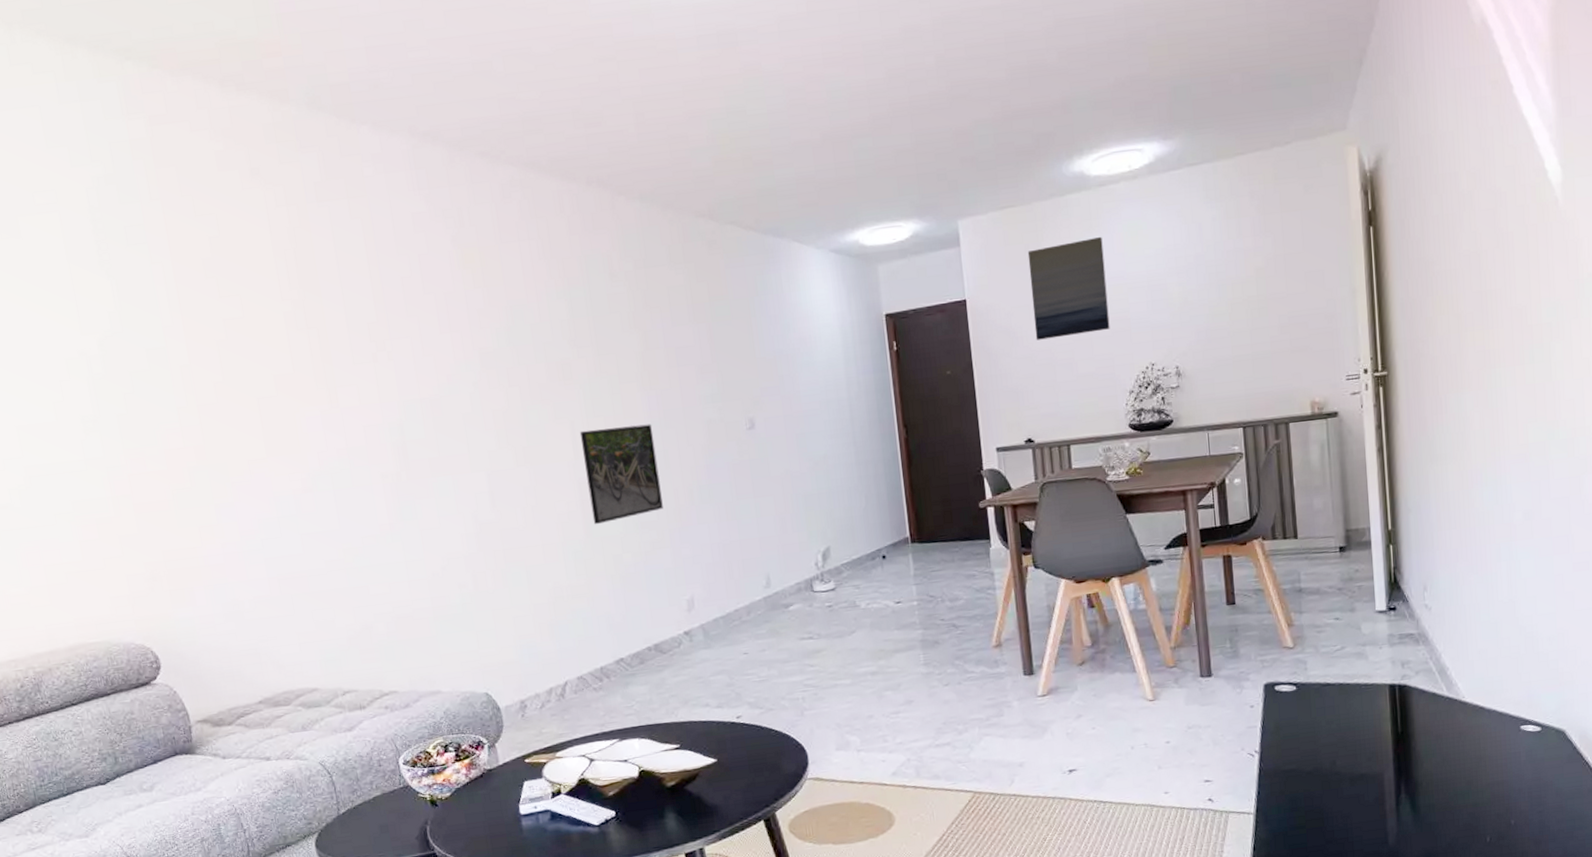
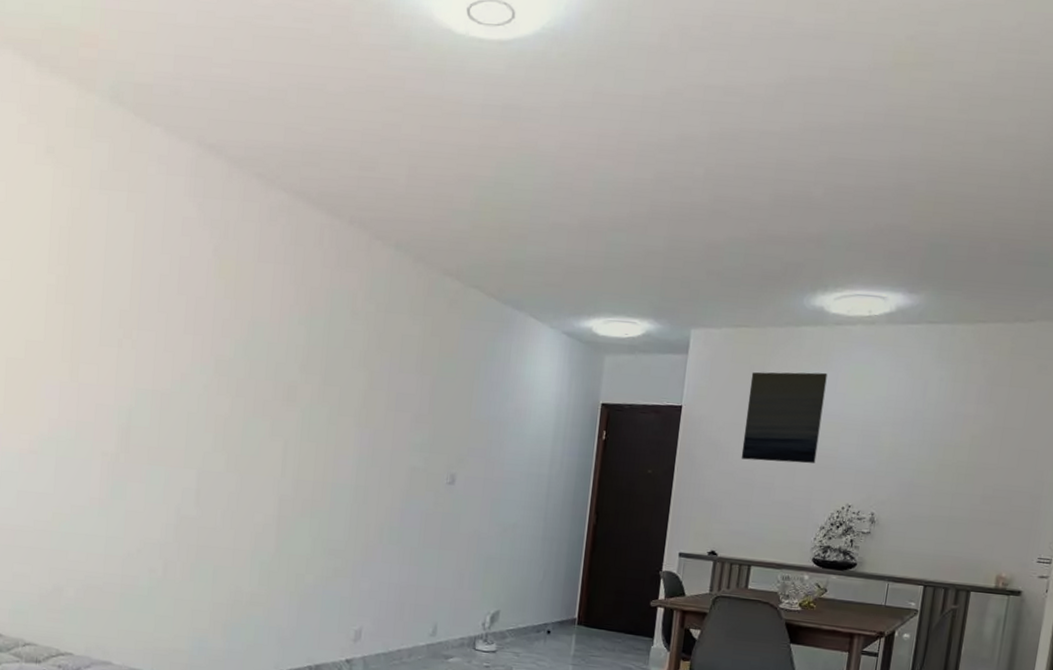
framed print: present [579,424,663,525] -> none [285,451,360,542]

